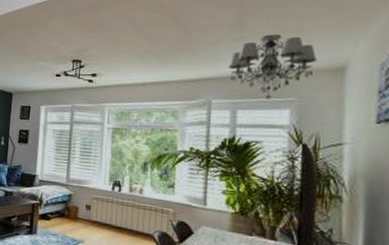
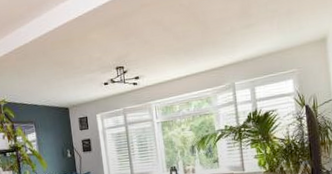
chandelier: present [229,34,317,100] -> none [243,17,306,74]

